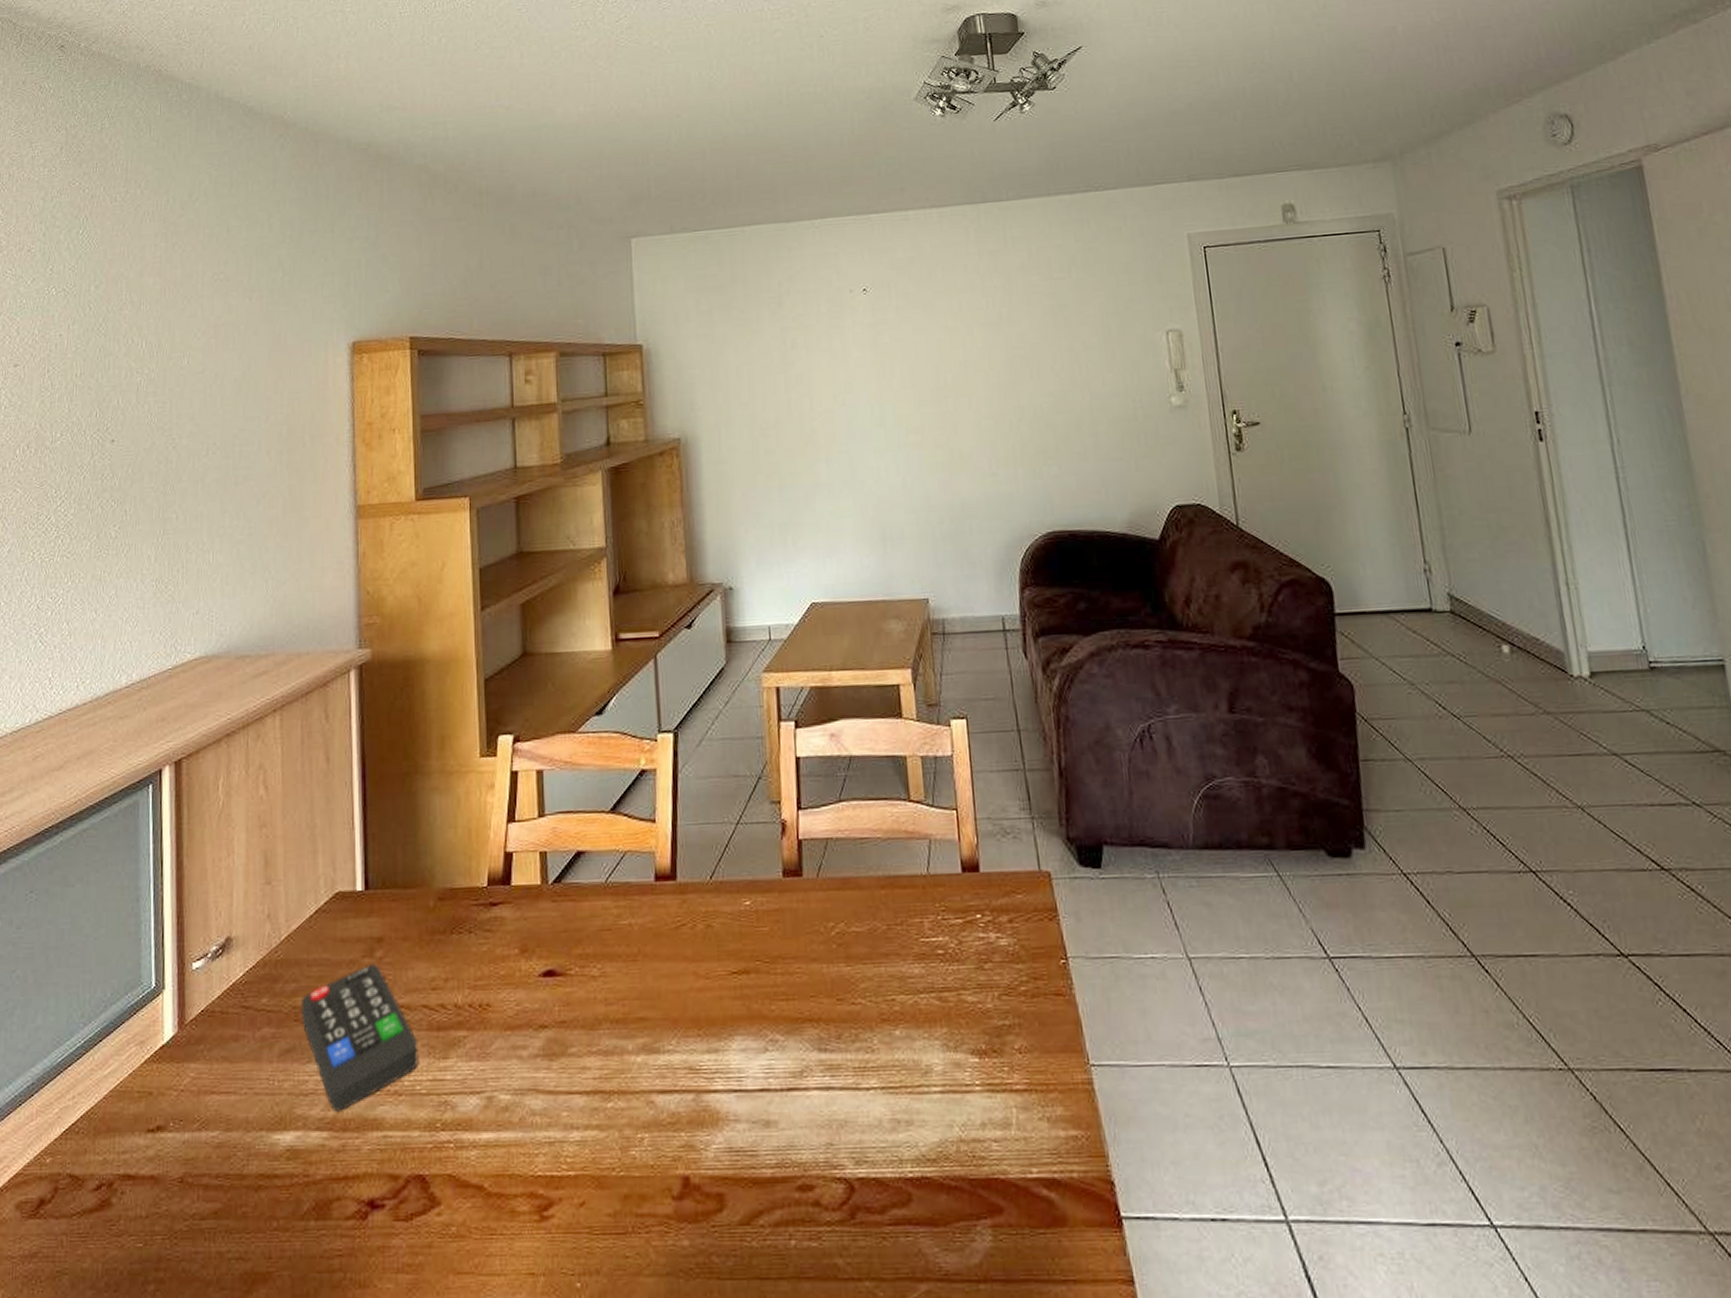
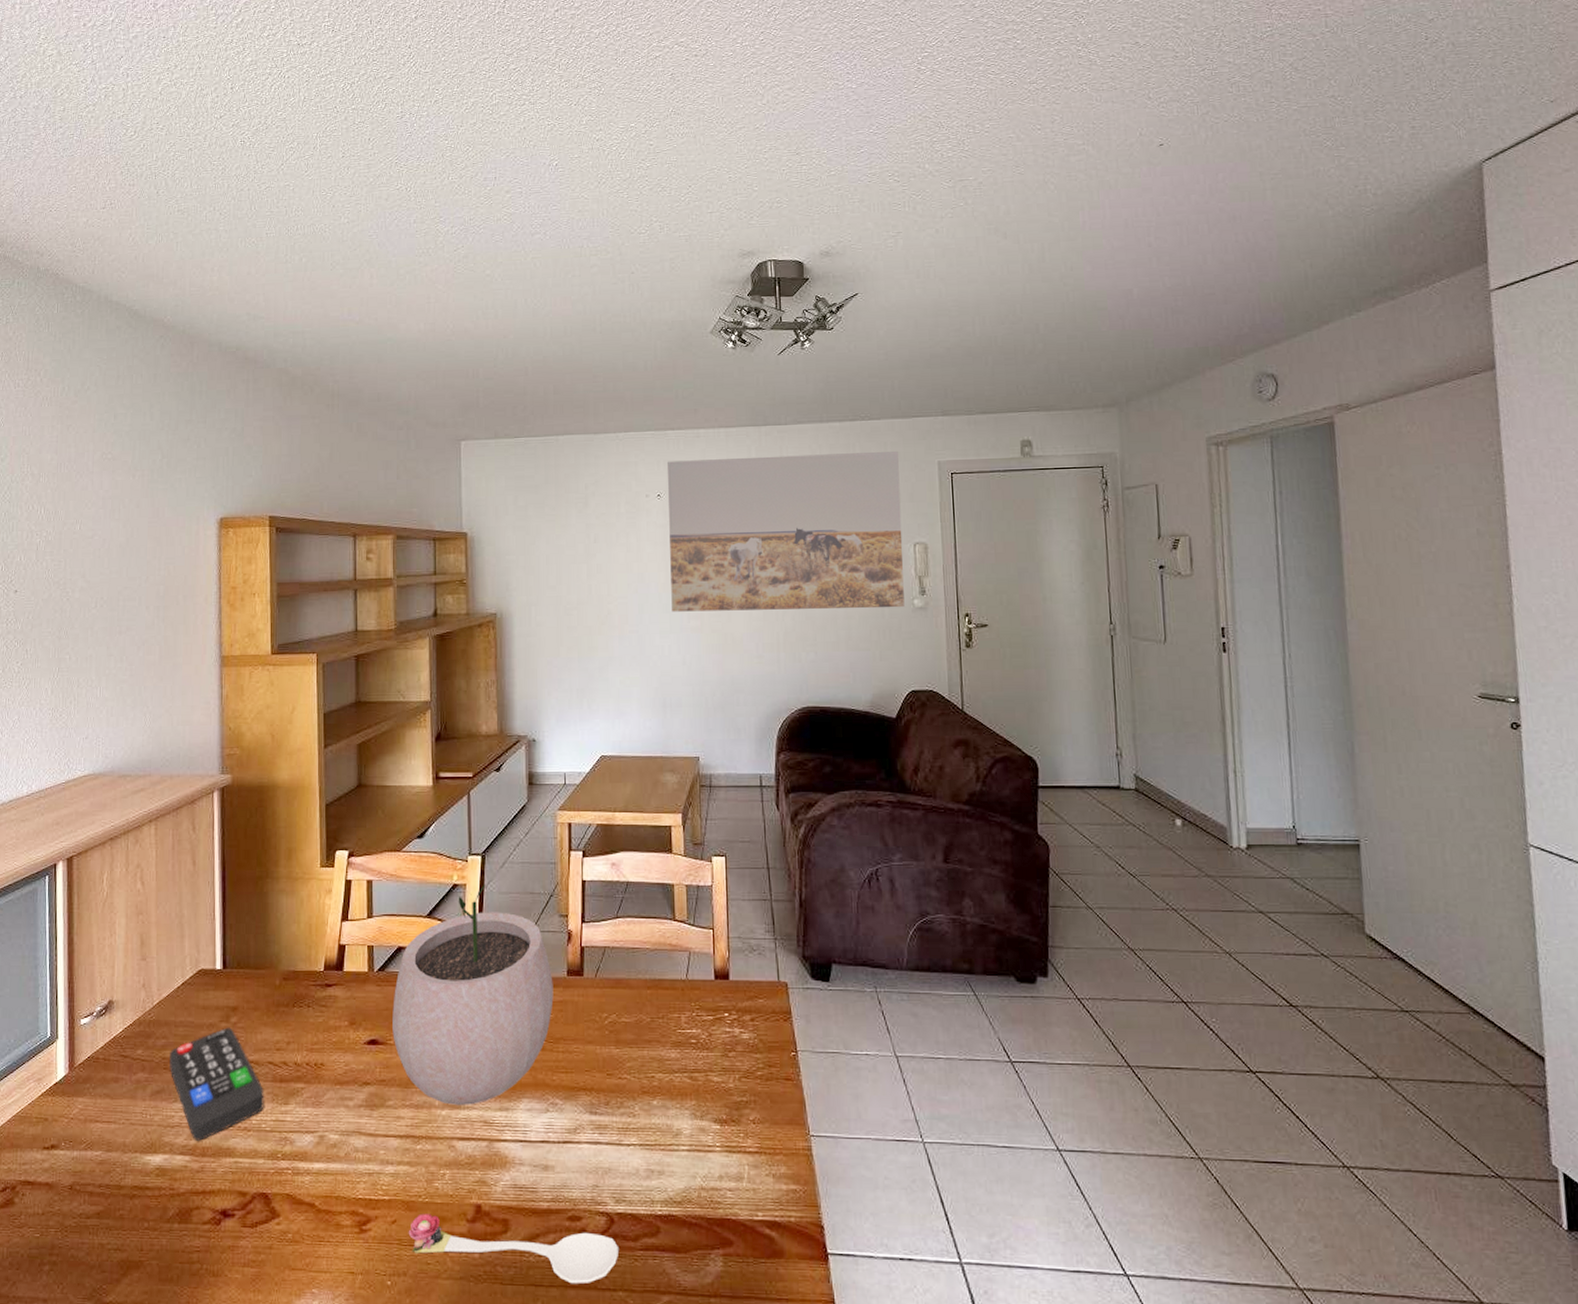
plant pot: none [572,767,768,1049] -> present [392,883,554,1105]
spoon: none [600,1191,863,1275] -> present [408,1213,620,1284]
wall art: none [872,225,1161,426] -> present [666,452,905,612]

